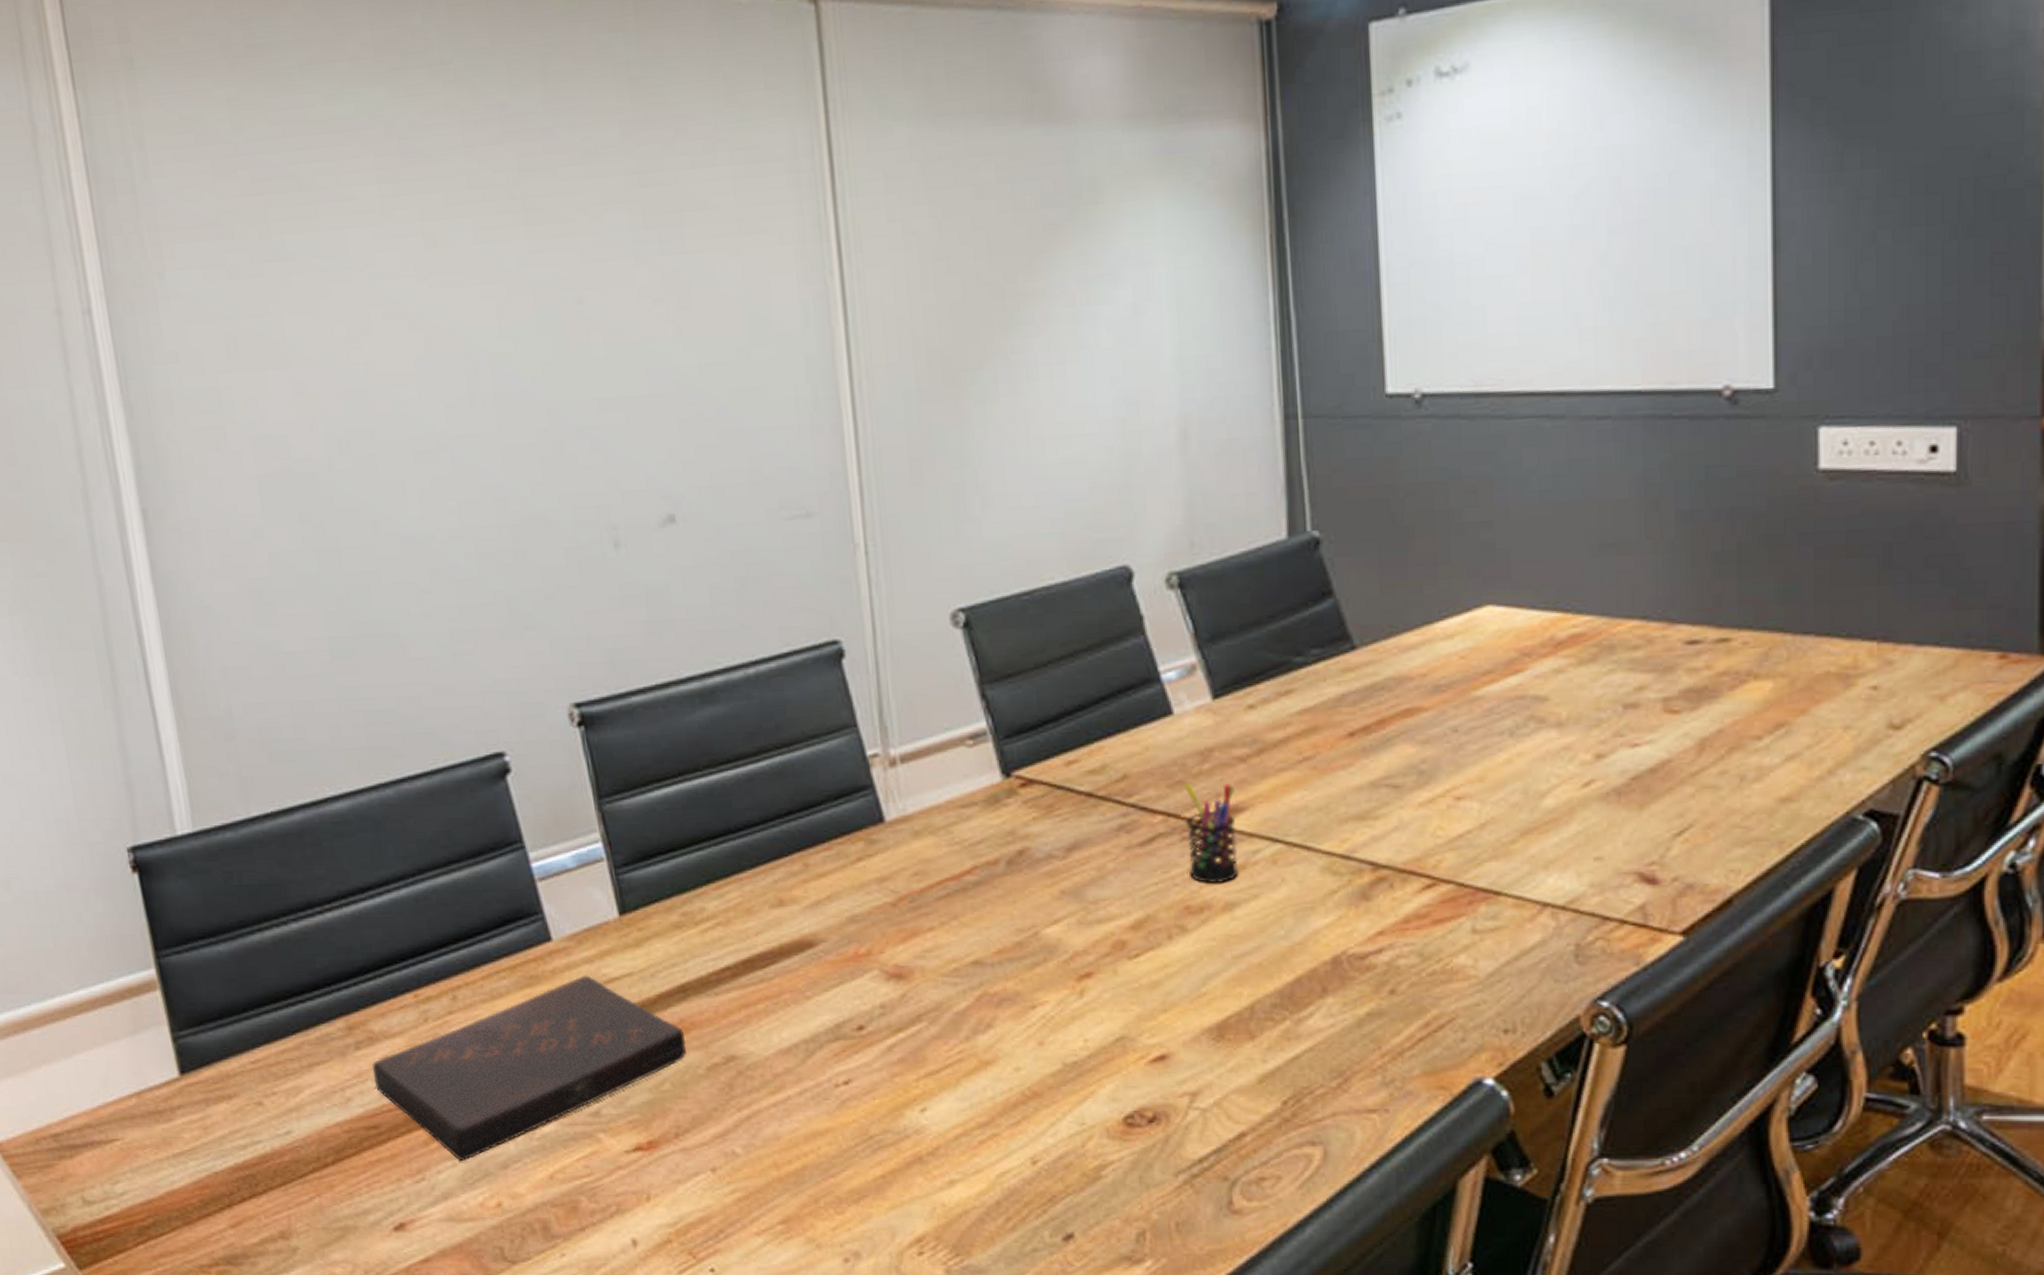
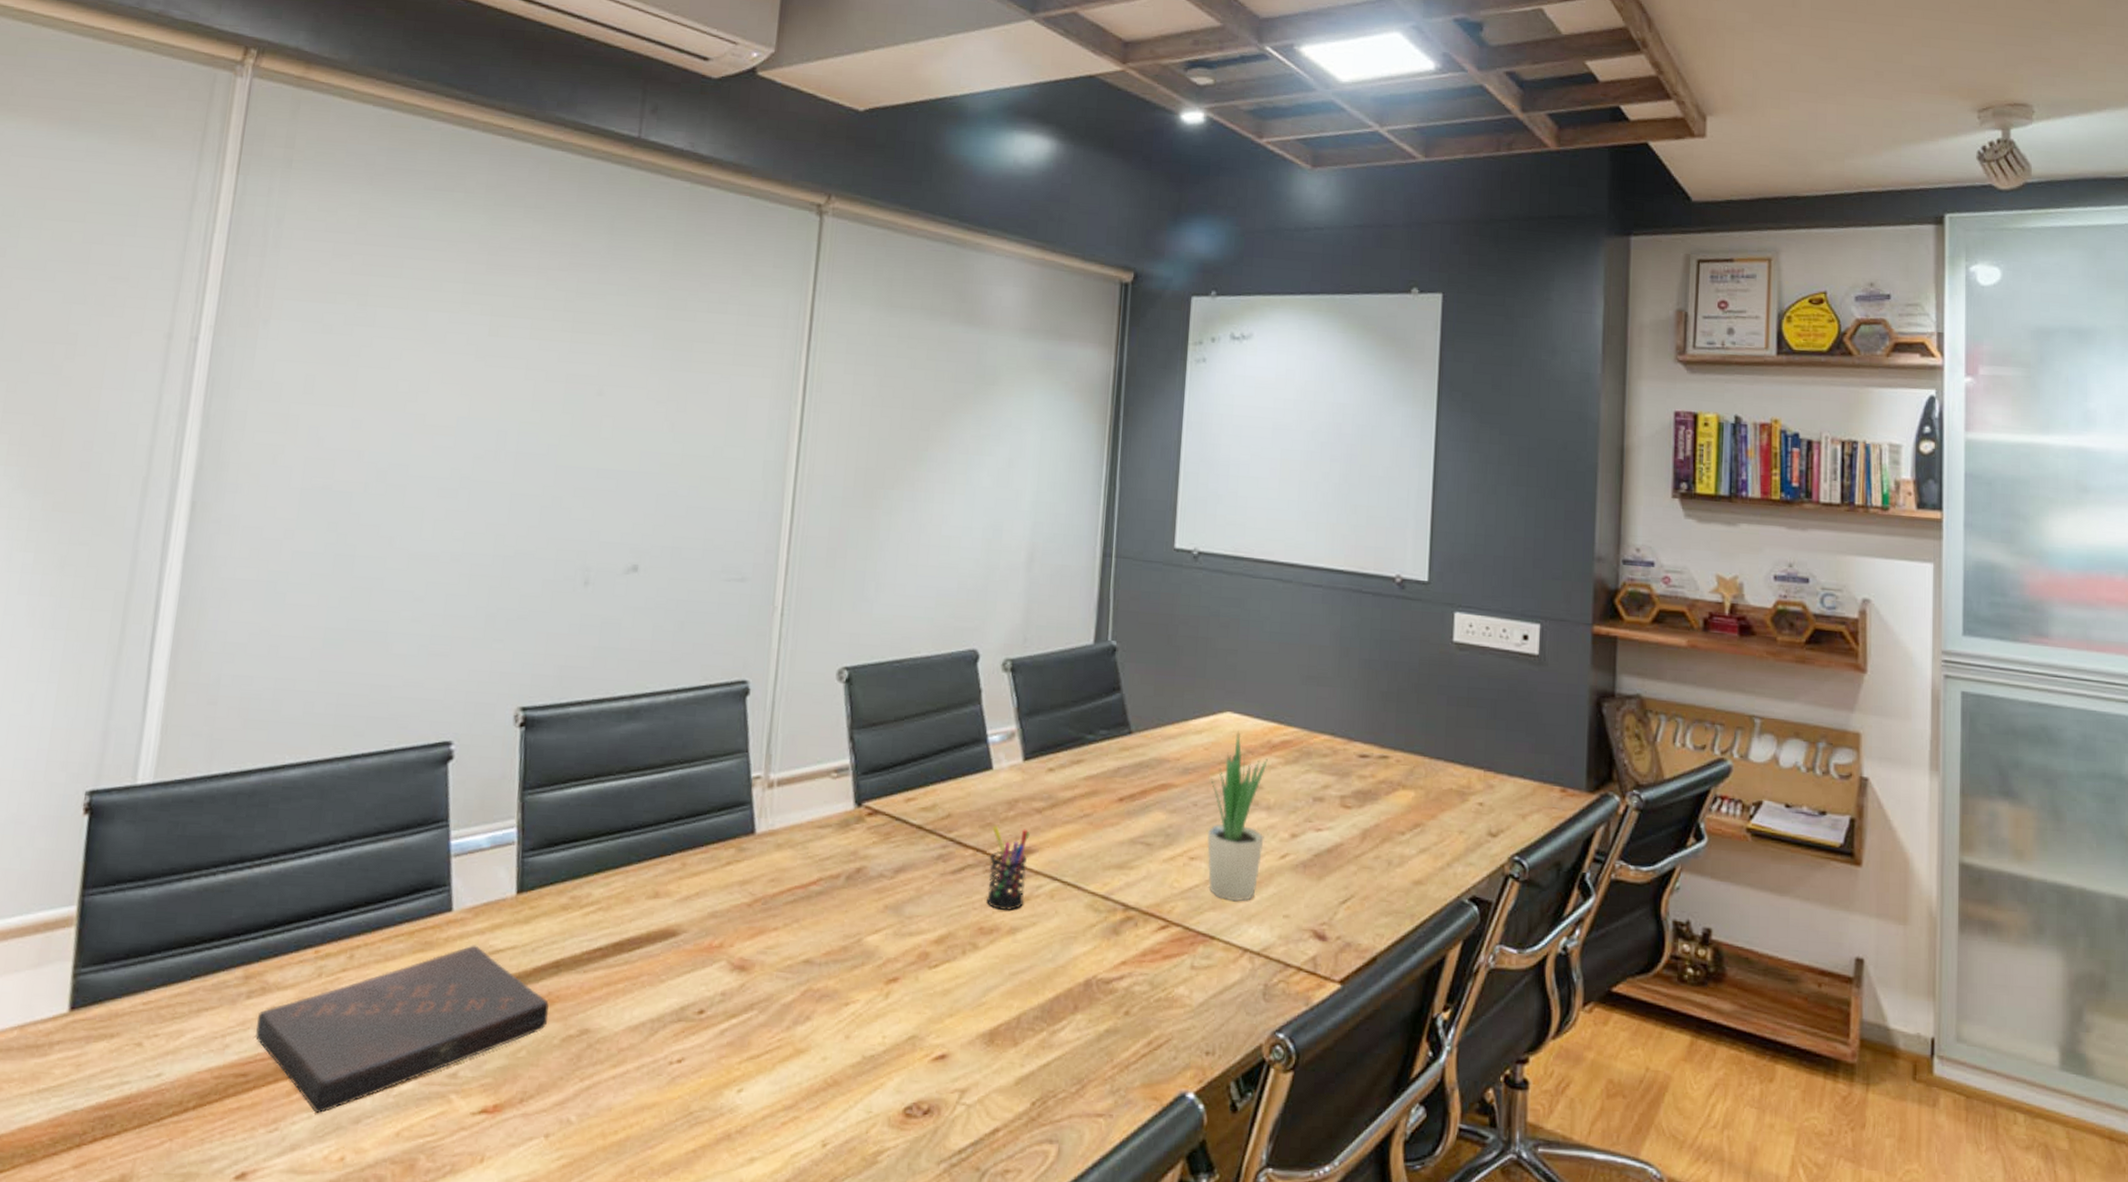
potted plant: none [1473,628,1558,847] -> present [1207,731,1268,902]

